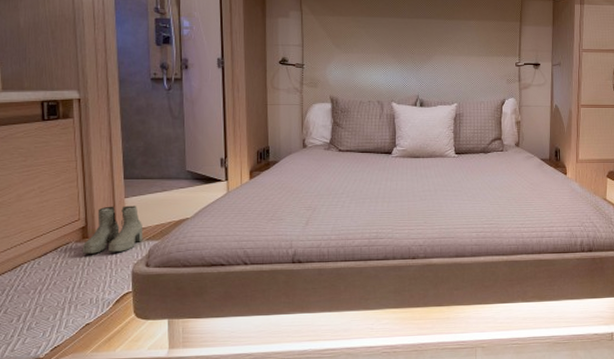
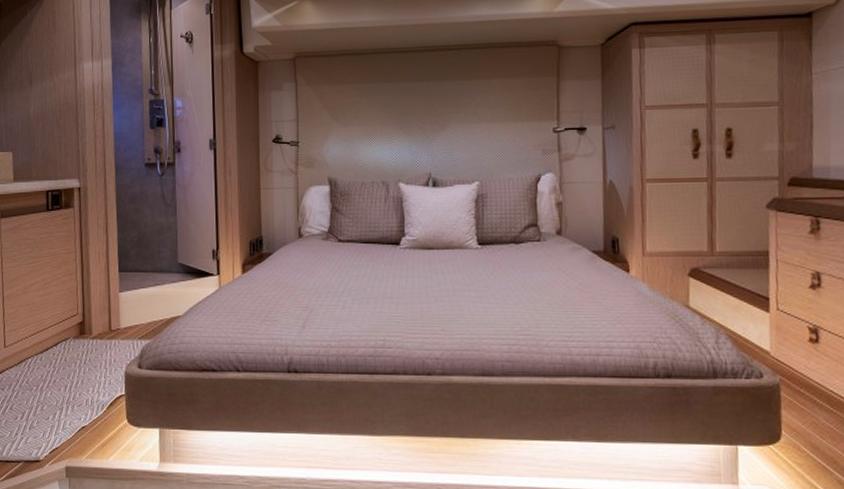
boots: present [82,205,143,254] -> none [79,300,136,352]

